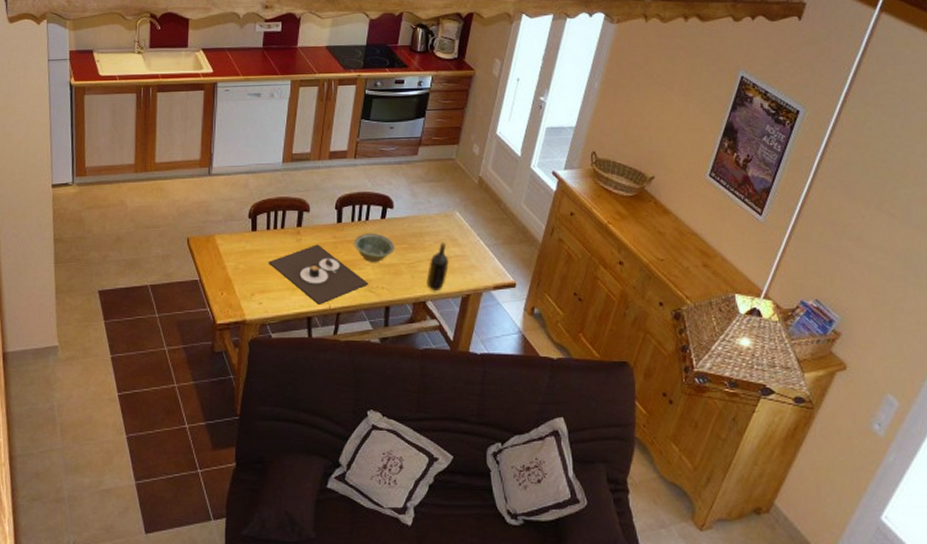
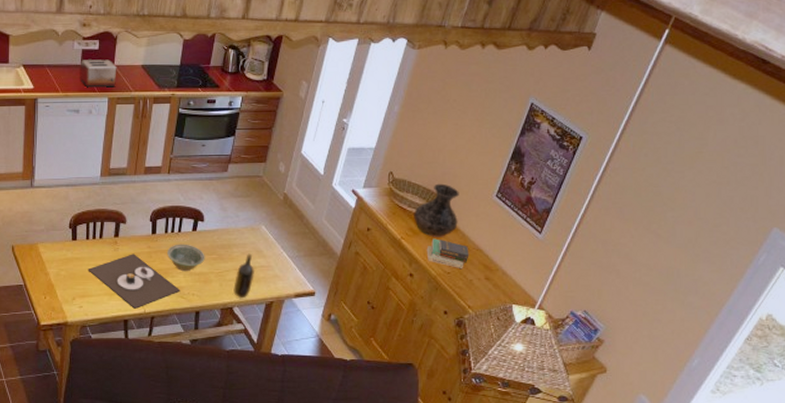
toaster: none [261,41,300,71] -> present [80,59,117,88]
vase: none [620,163,670,221] -> present [414,183,459,237]
books: none [636,222,684,256] -> present [426,238,469,270]

